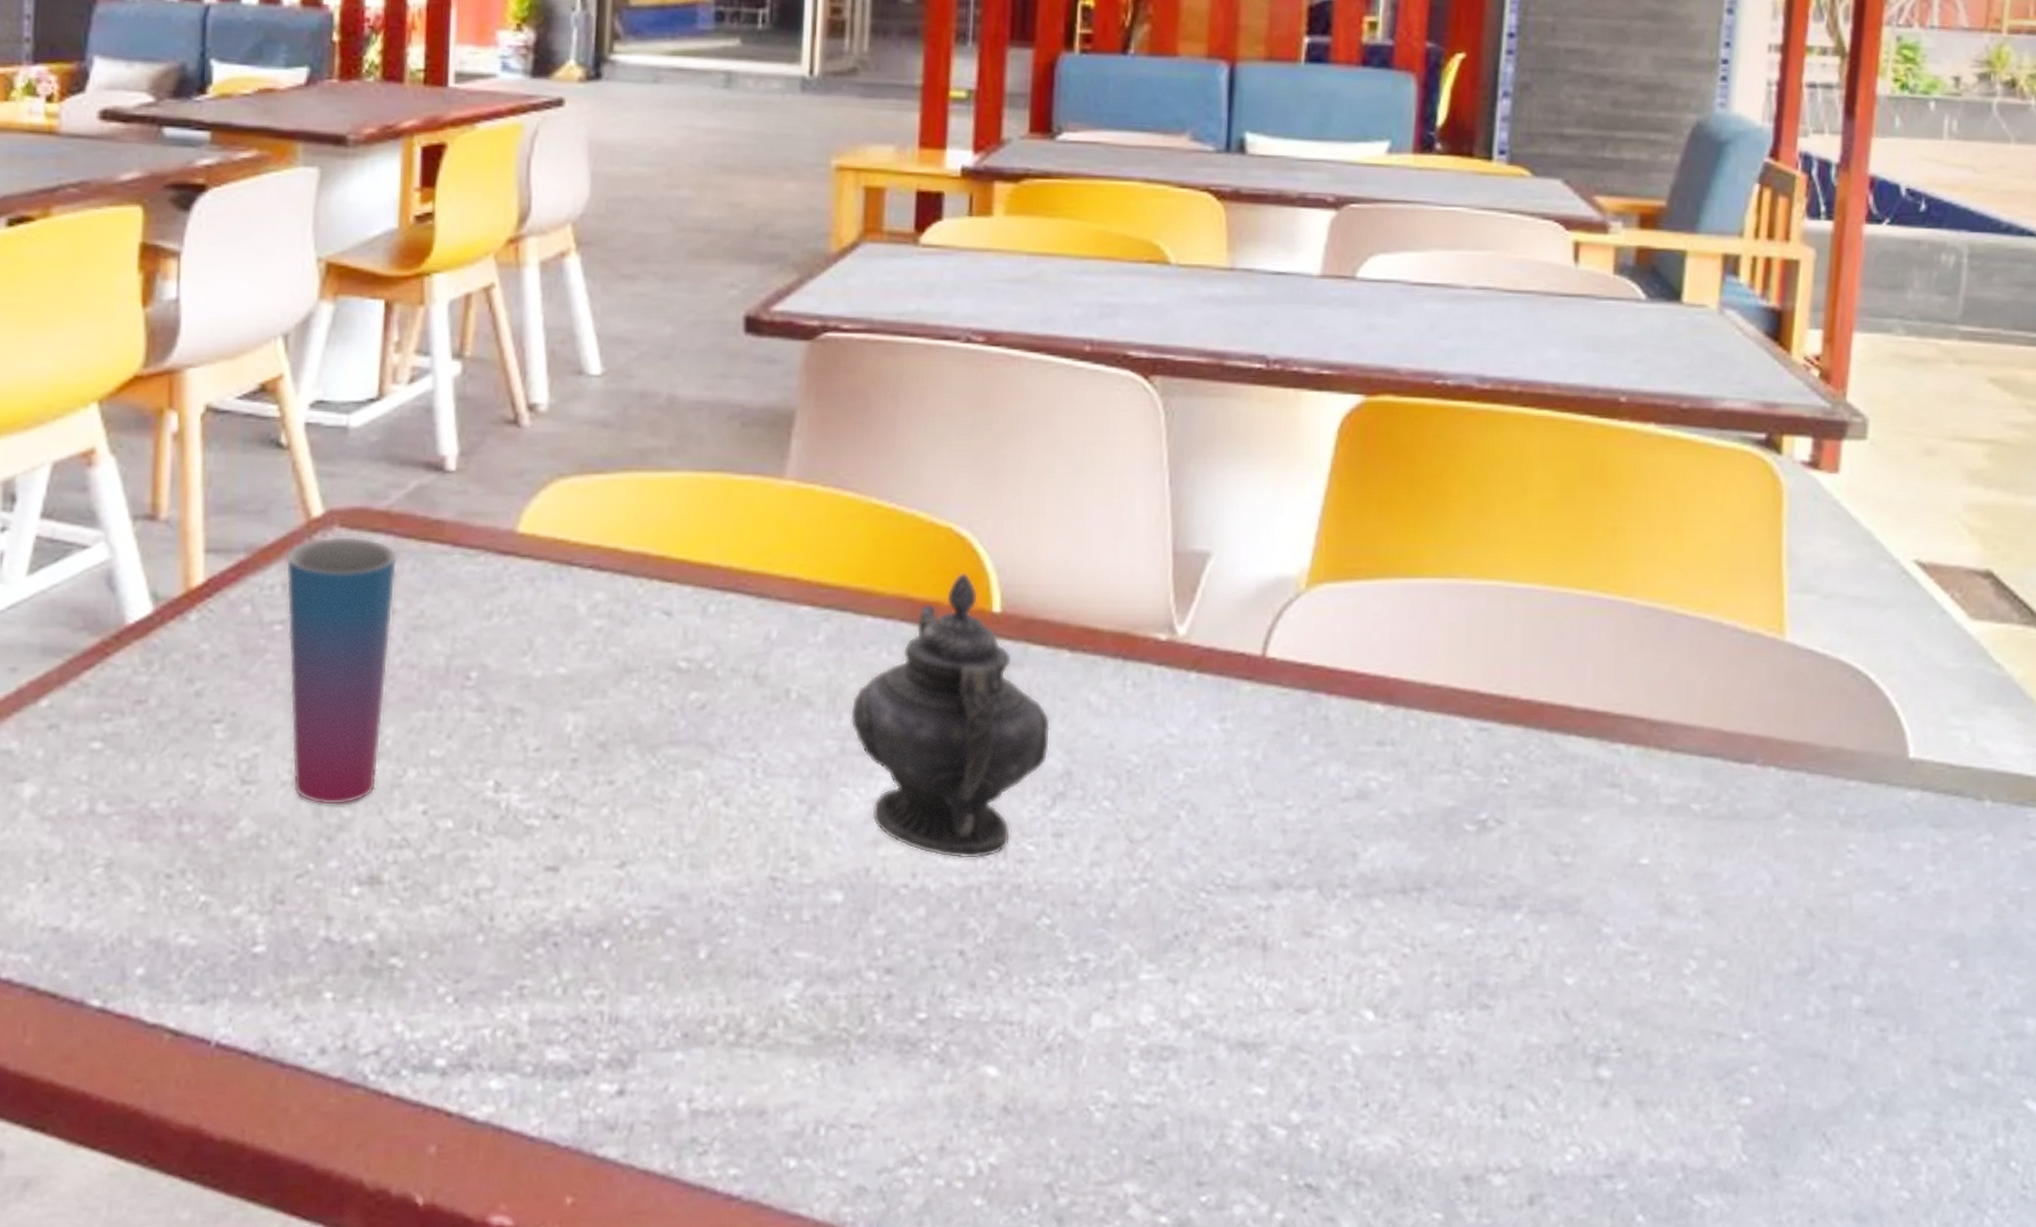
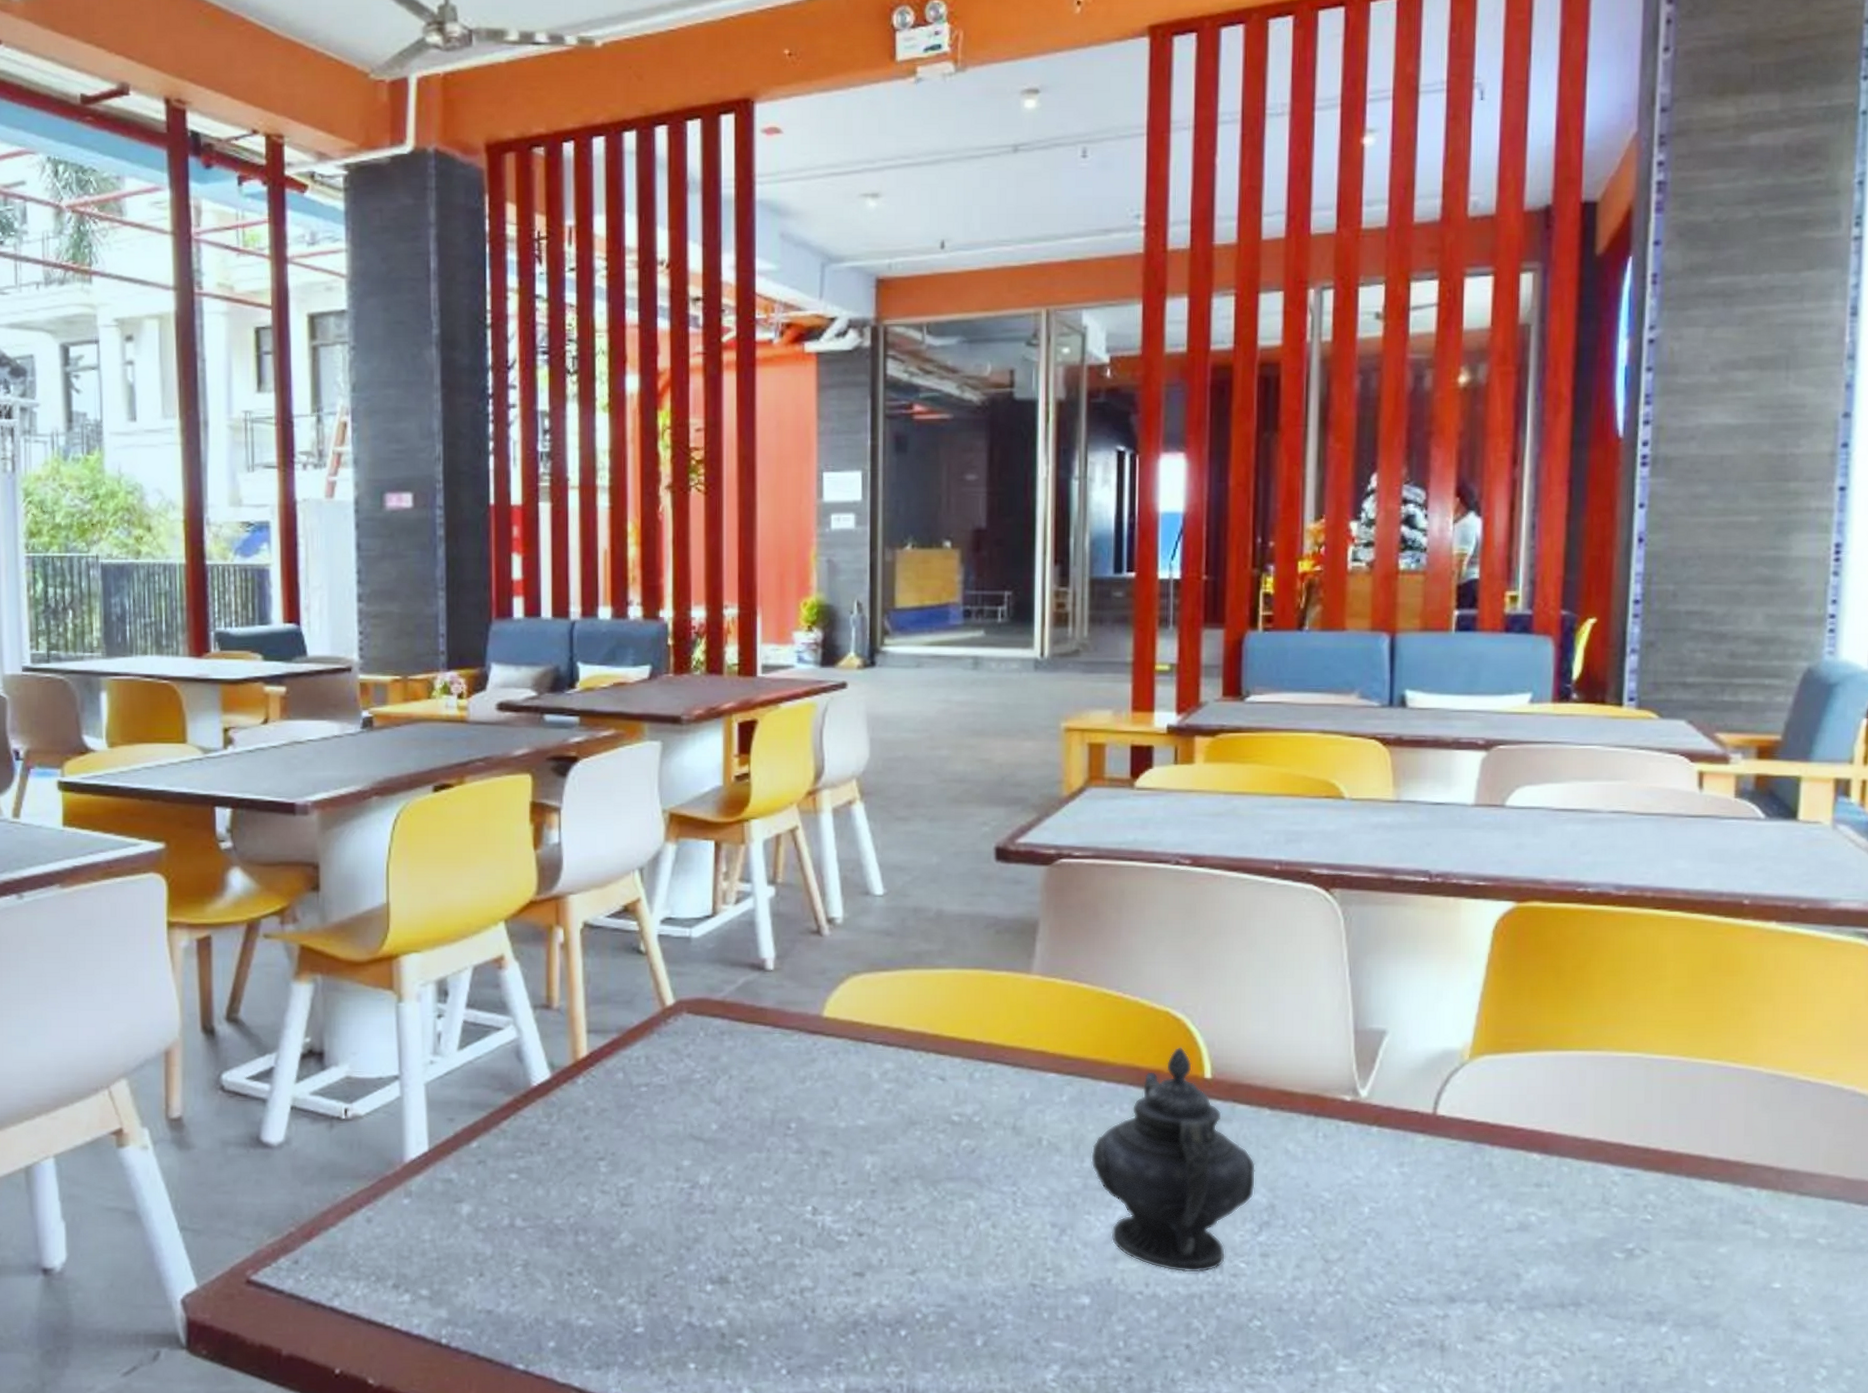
cup: present [285,537,398,806] -> none [647,1021,732,1224]

